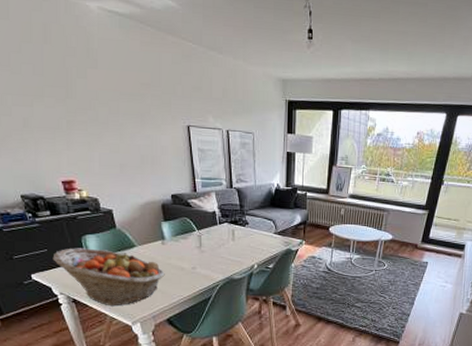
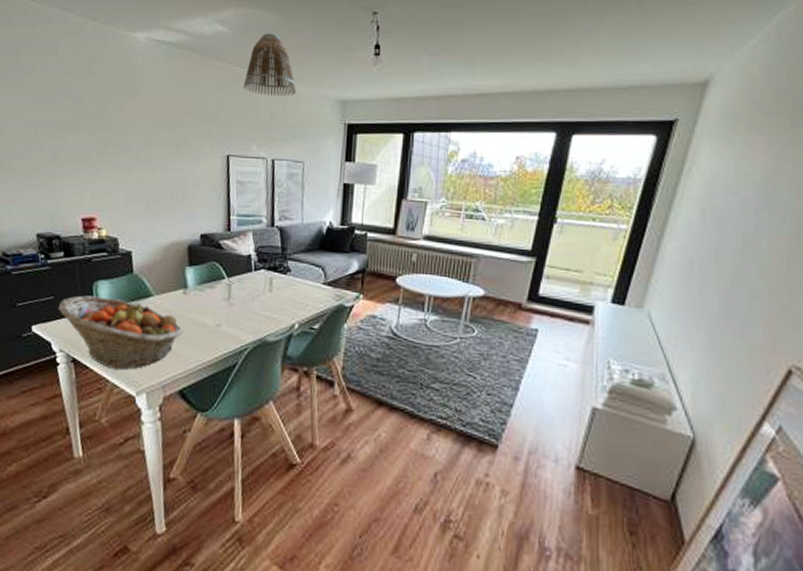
lamp shade: none [196,11,243,73] -> present [243,34,296,97]

